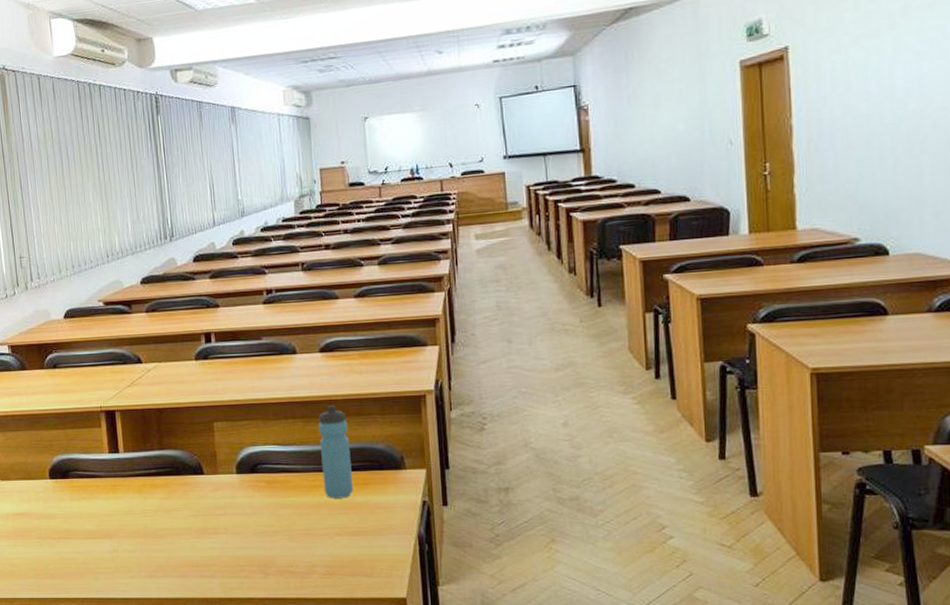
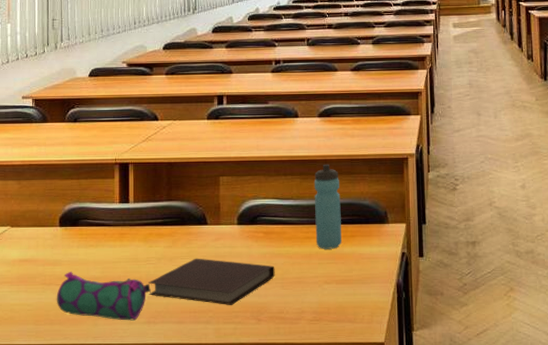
pencil case: none [54,525,150,575] -> present [56,272,151,321]
notebook: none [147,509,281,559] -> present [149,258,275,305]

